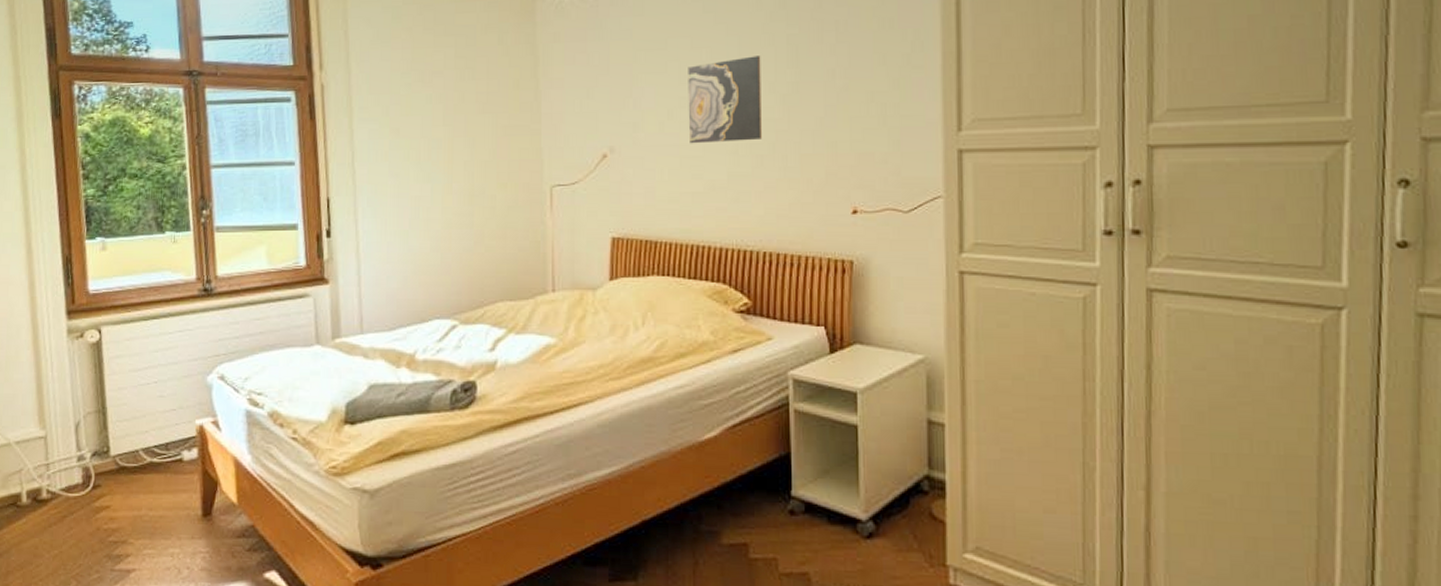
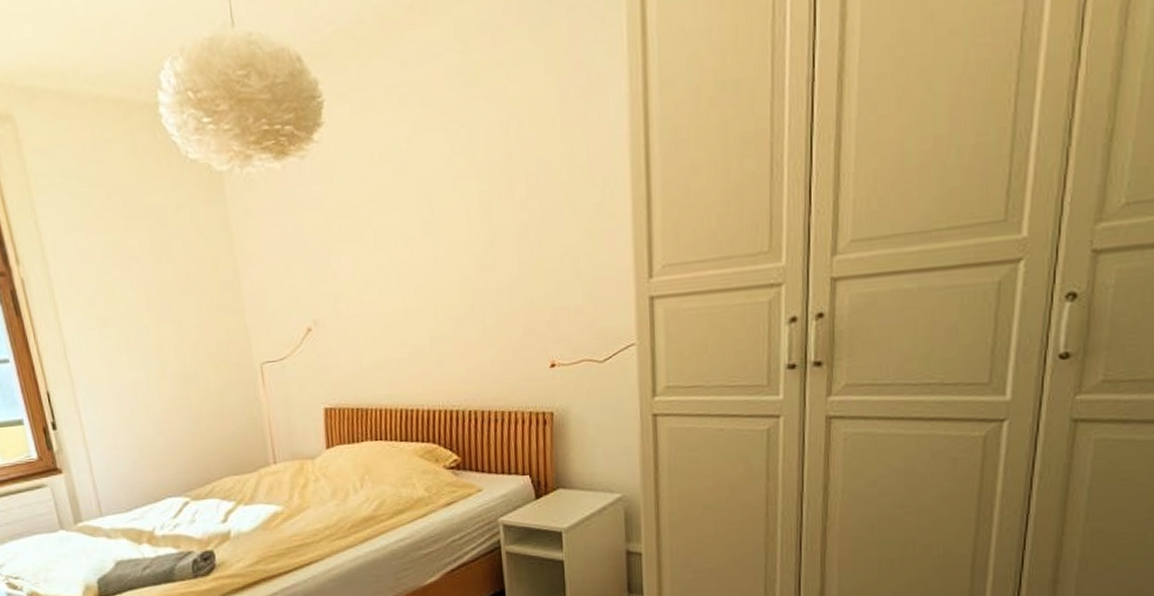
wall art: present [688,55,762,144] -> none [382,215,460,311]

